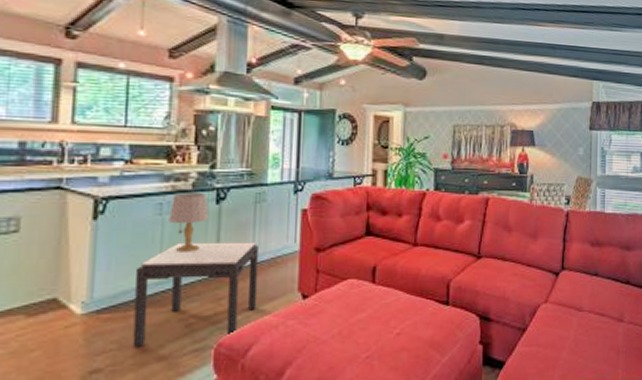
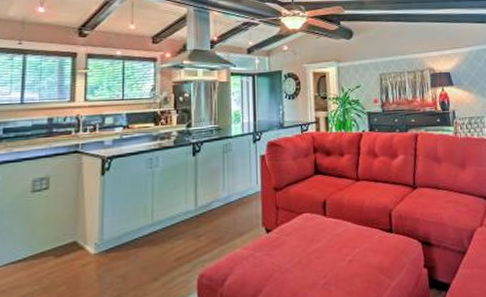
side table: present [132,242,259,347] -> none [134,185,230,281]
table lamp: present [169,192,209,252] -> none [157,147,187,198]

